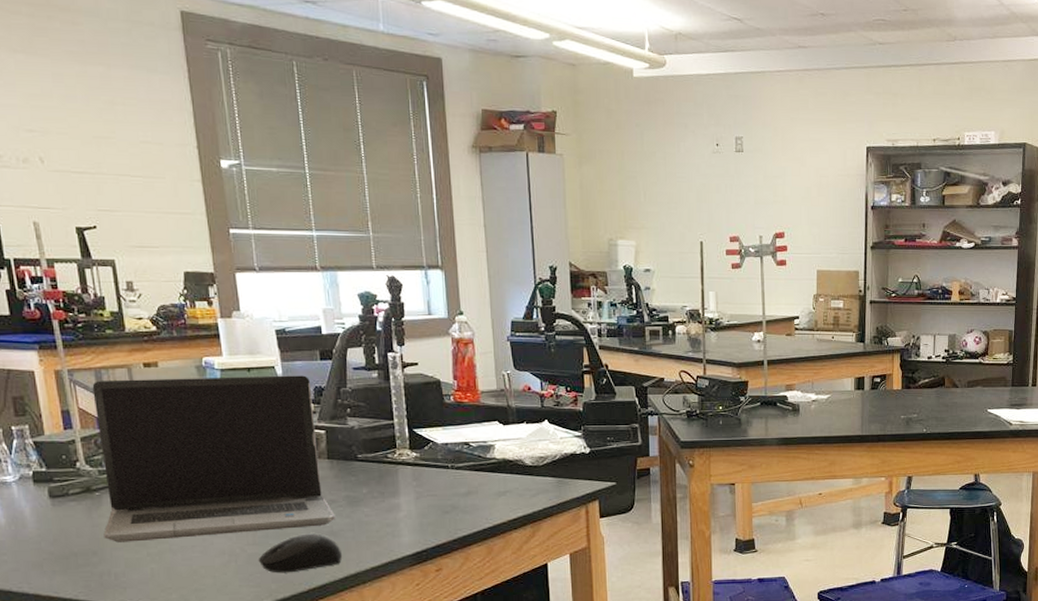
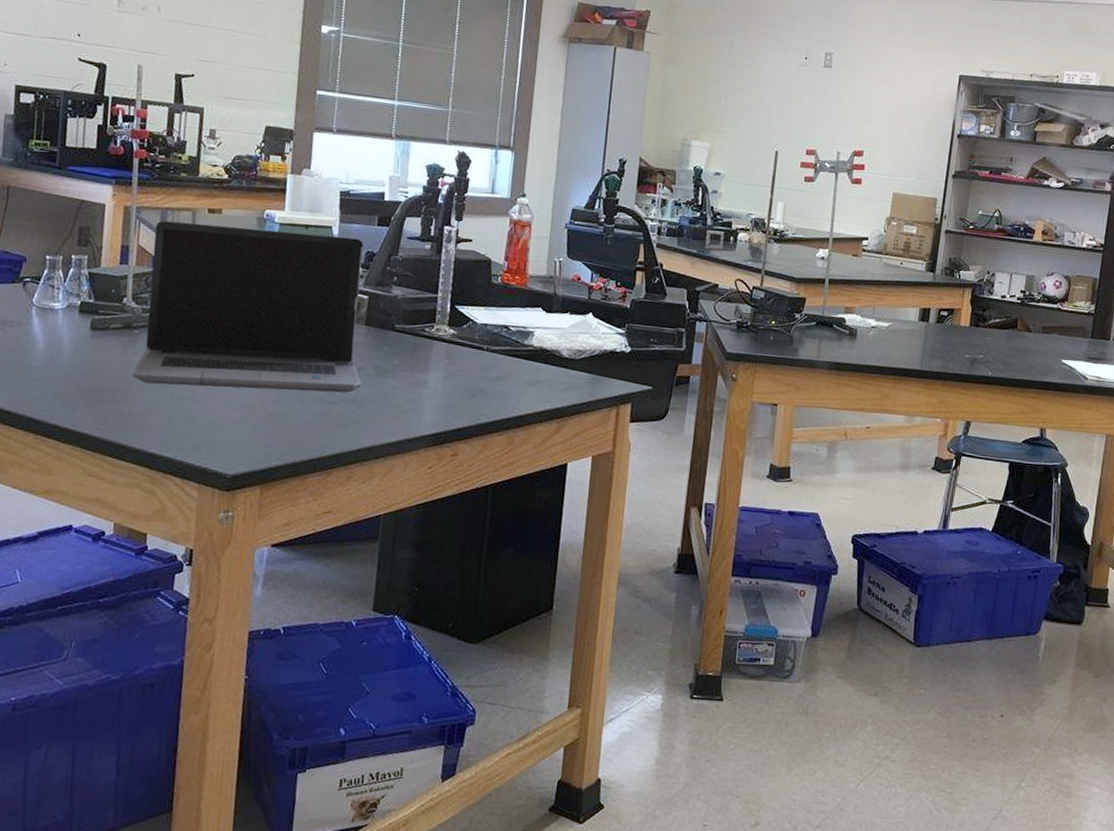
computer mouse: present [259,533,343,573] -> none [277,398,361,438]

